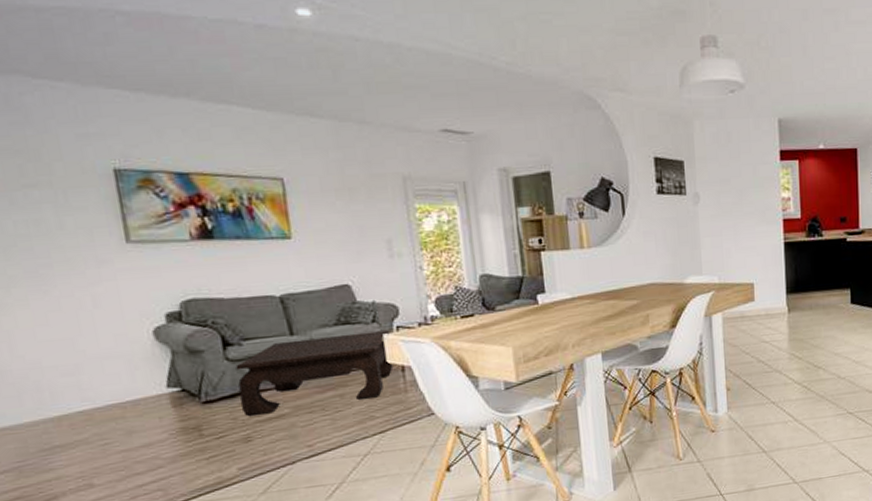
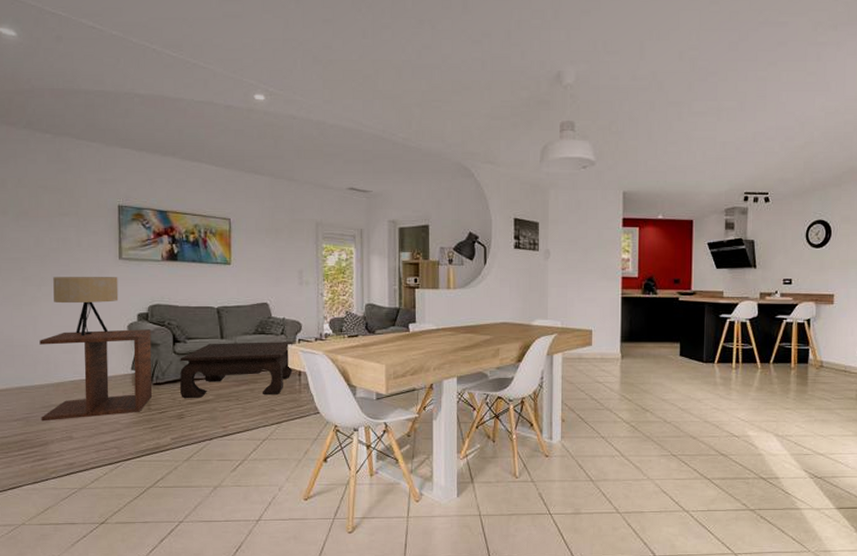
side table: none [20,332,202,470] -> present [39,329,153,421]
table lamp: none [27,267,134,351] -> present [53,277,119,336]

